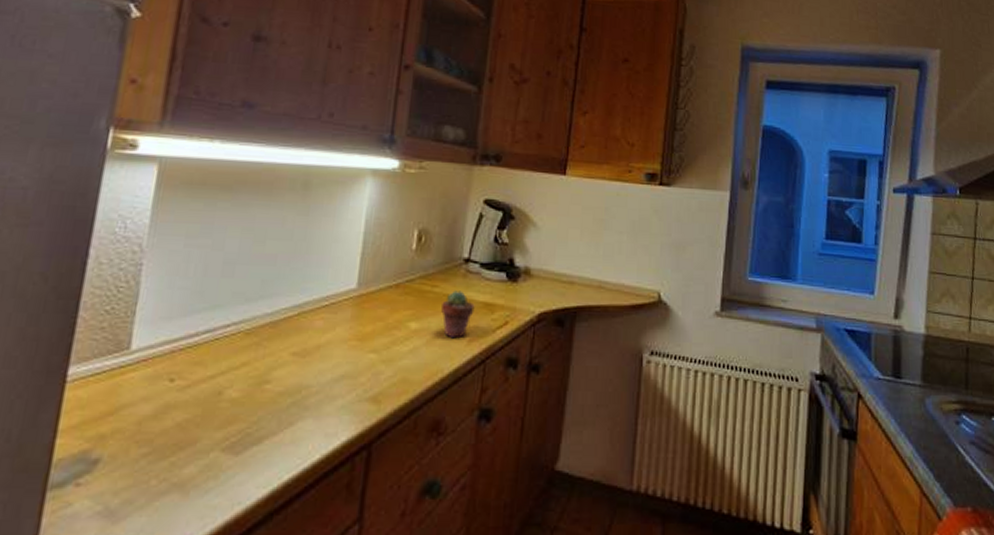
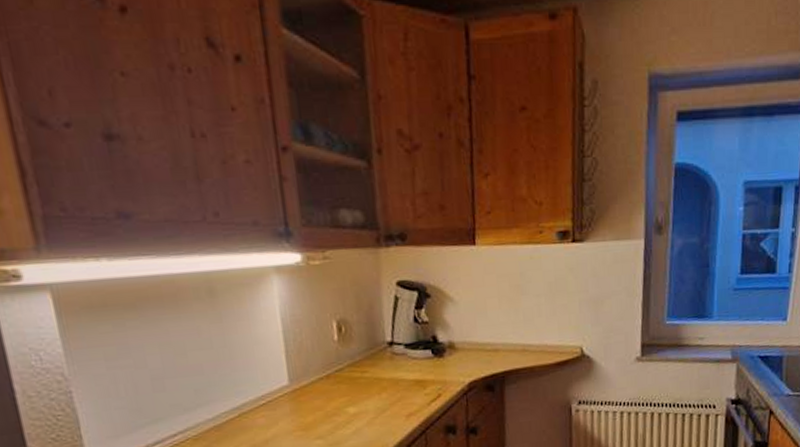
potted succulent: present [441,291,475,339] -> none [374,372,407,417]

